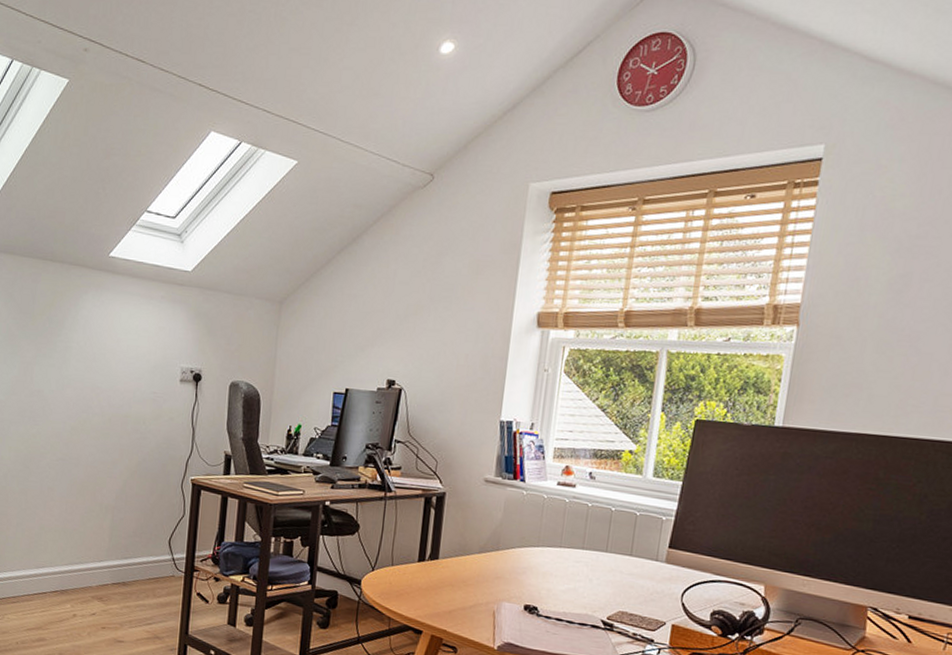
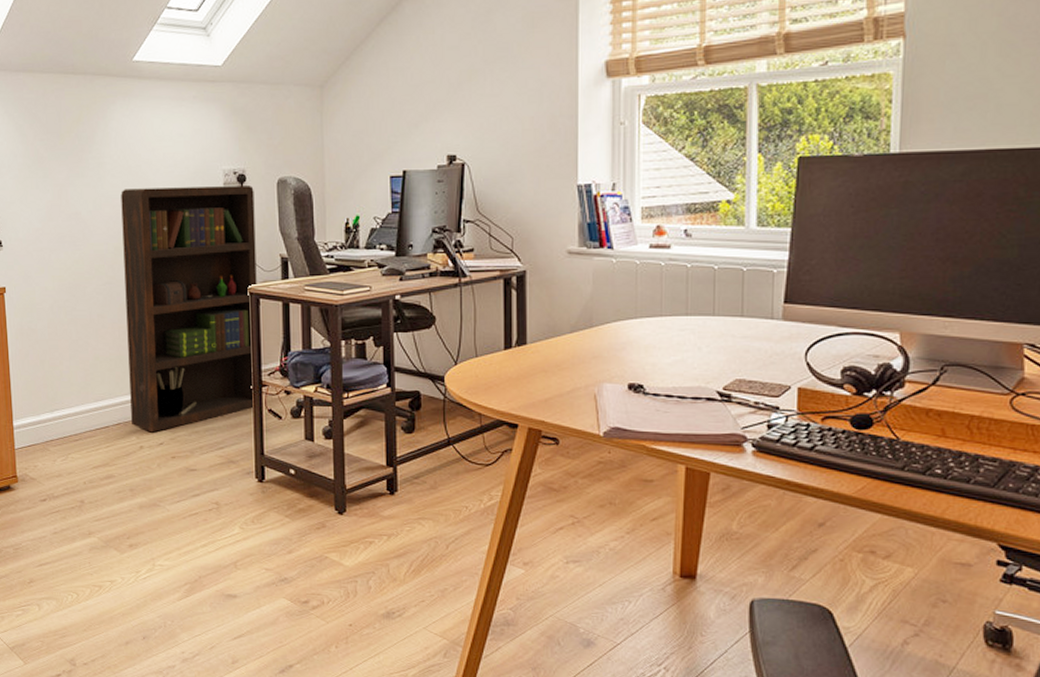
bookcase: none [68,374,208,603] -> present [121,186,257,433]

